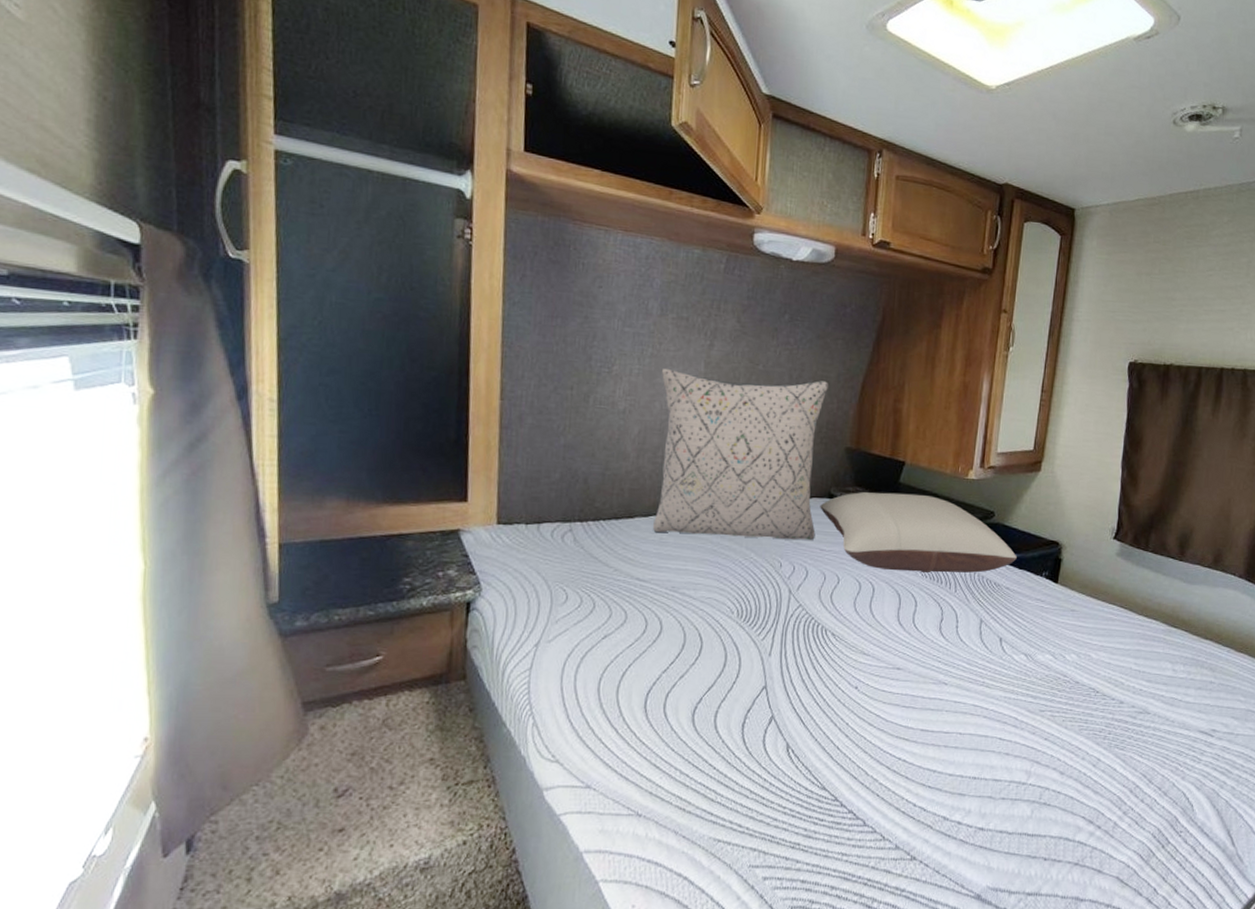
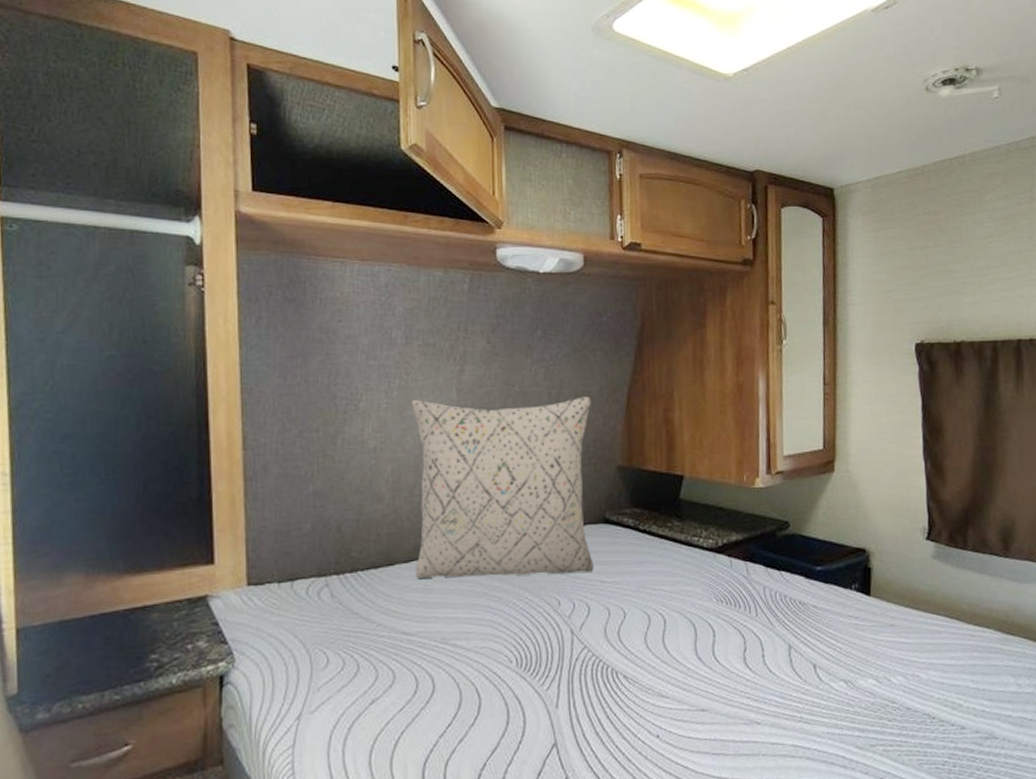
pillow: present [820,491,1017,573] -> none [595,509,821,599]

